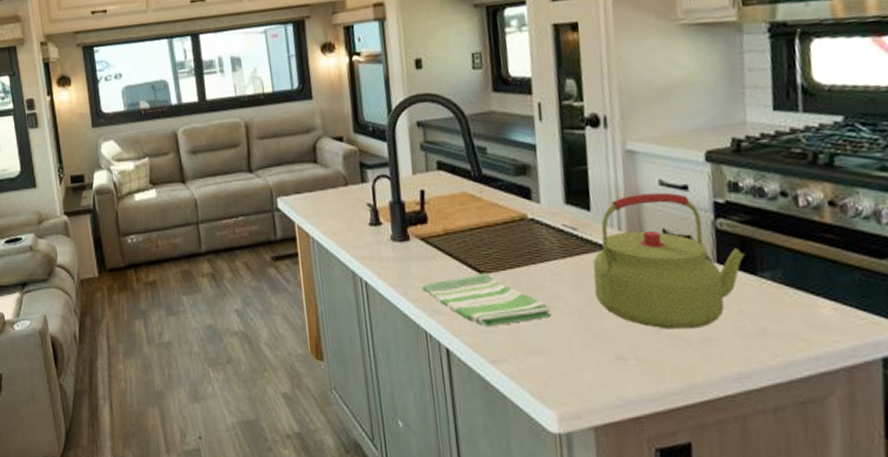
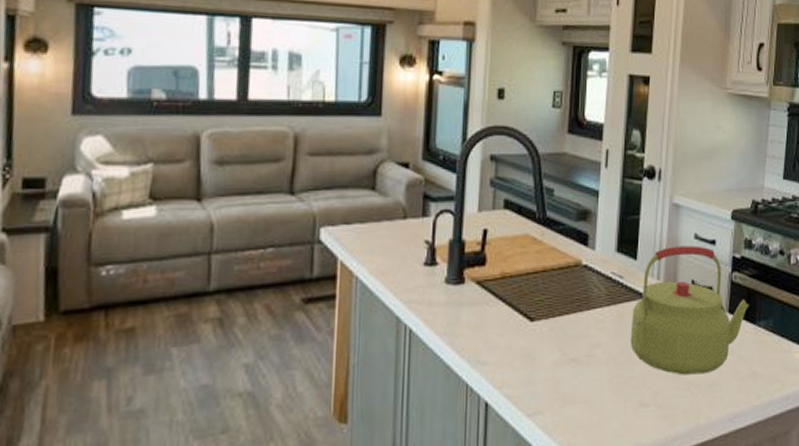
dish towel: present [421,273,552,327] -> none [469,320,590,378]

